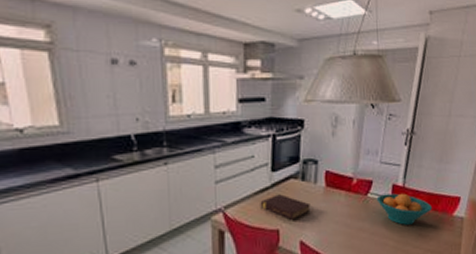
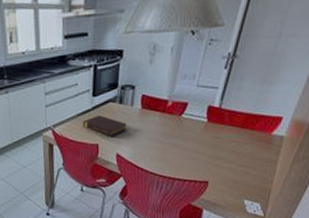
fruit bowl: present [376,193,432,225] -> none [190,113,249,142]

